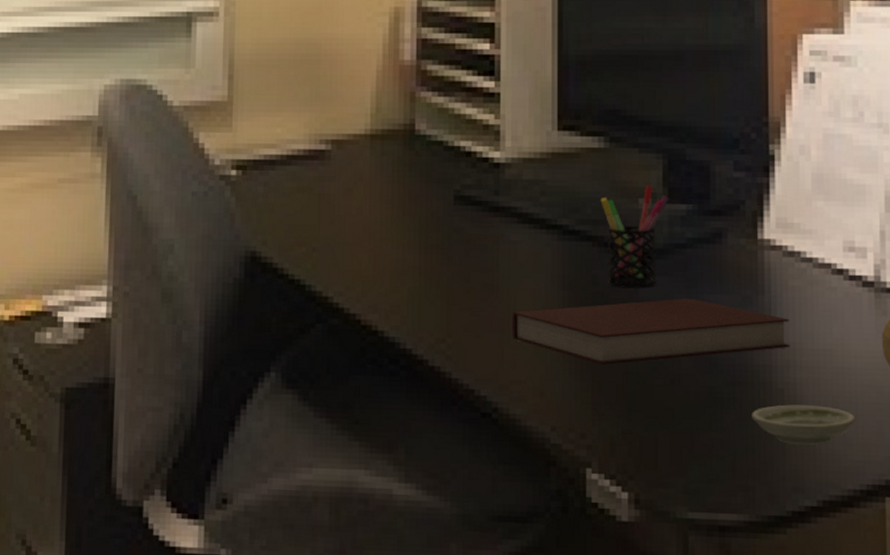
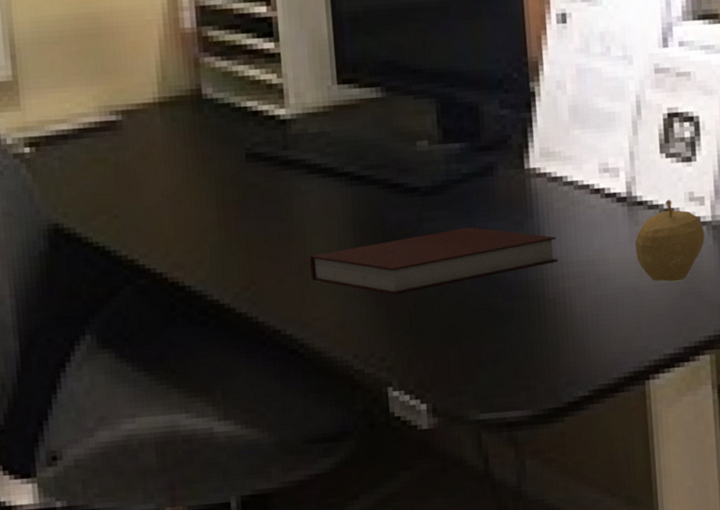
pen holder: present [600,186,668,289] -> none [382,129,443,225]
saucer: present [752,404,856,445] -> none [529,309,617,345]

